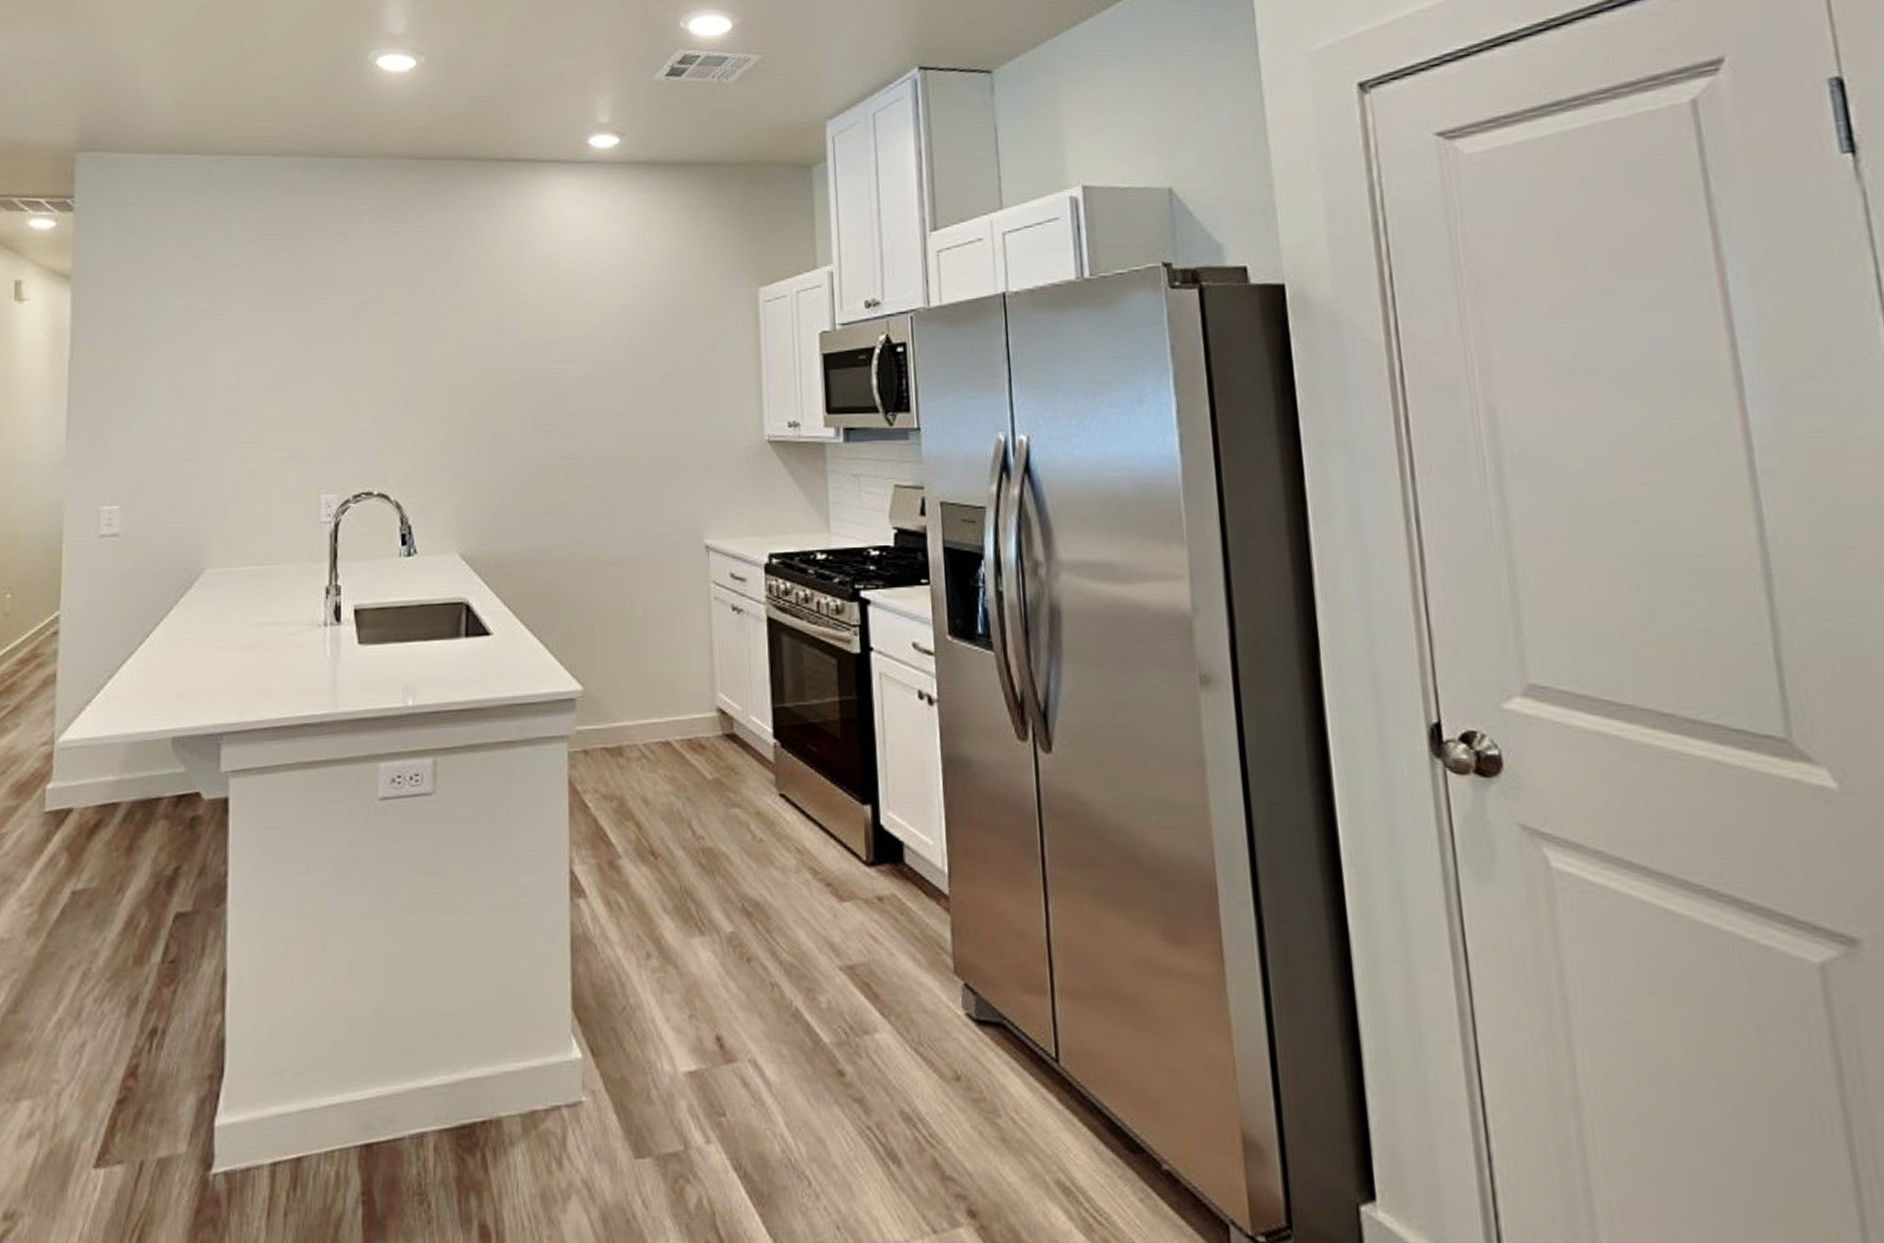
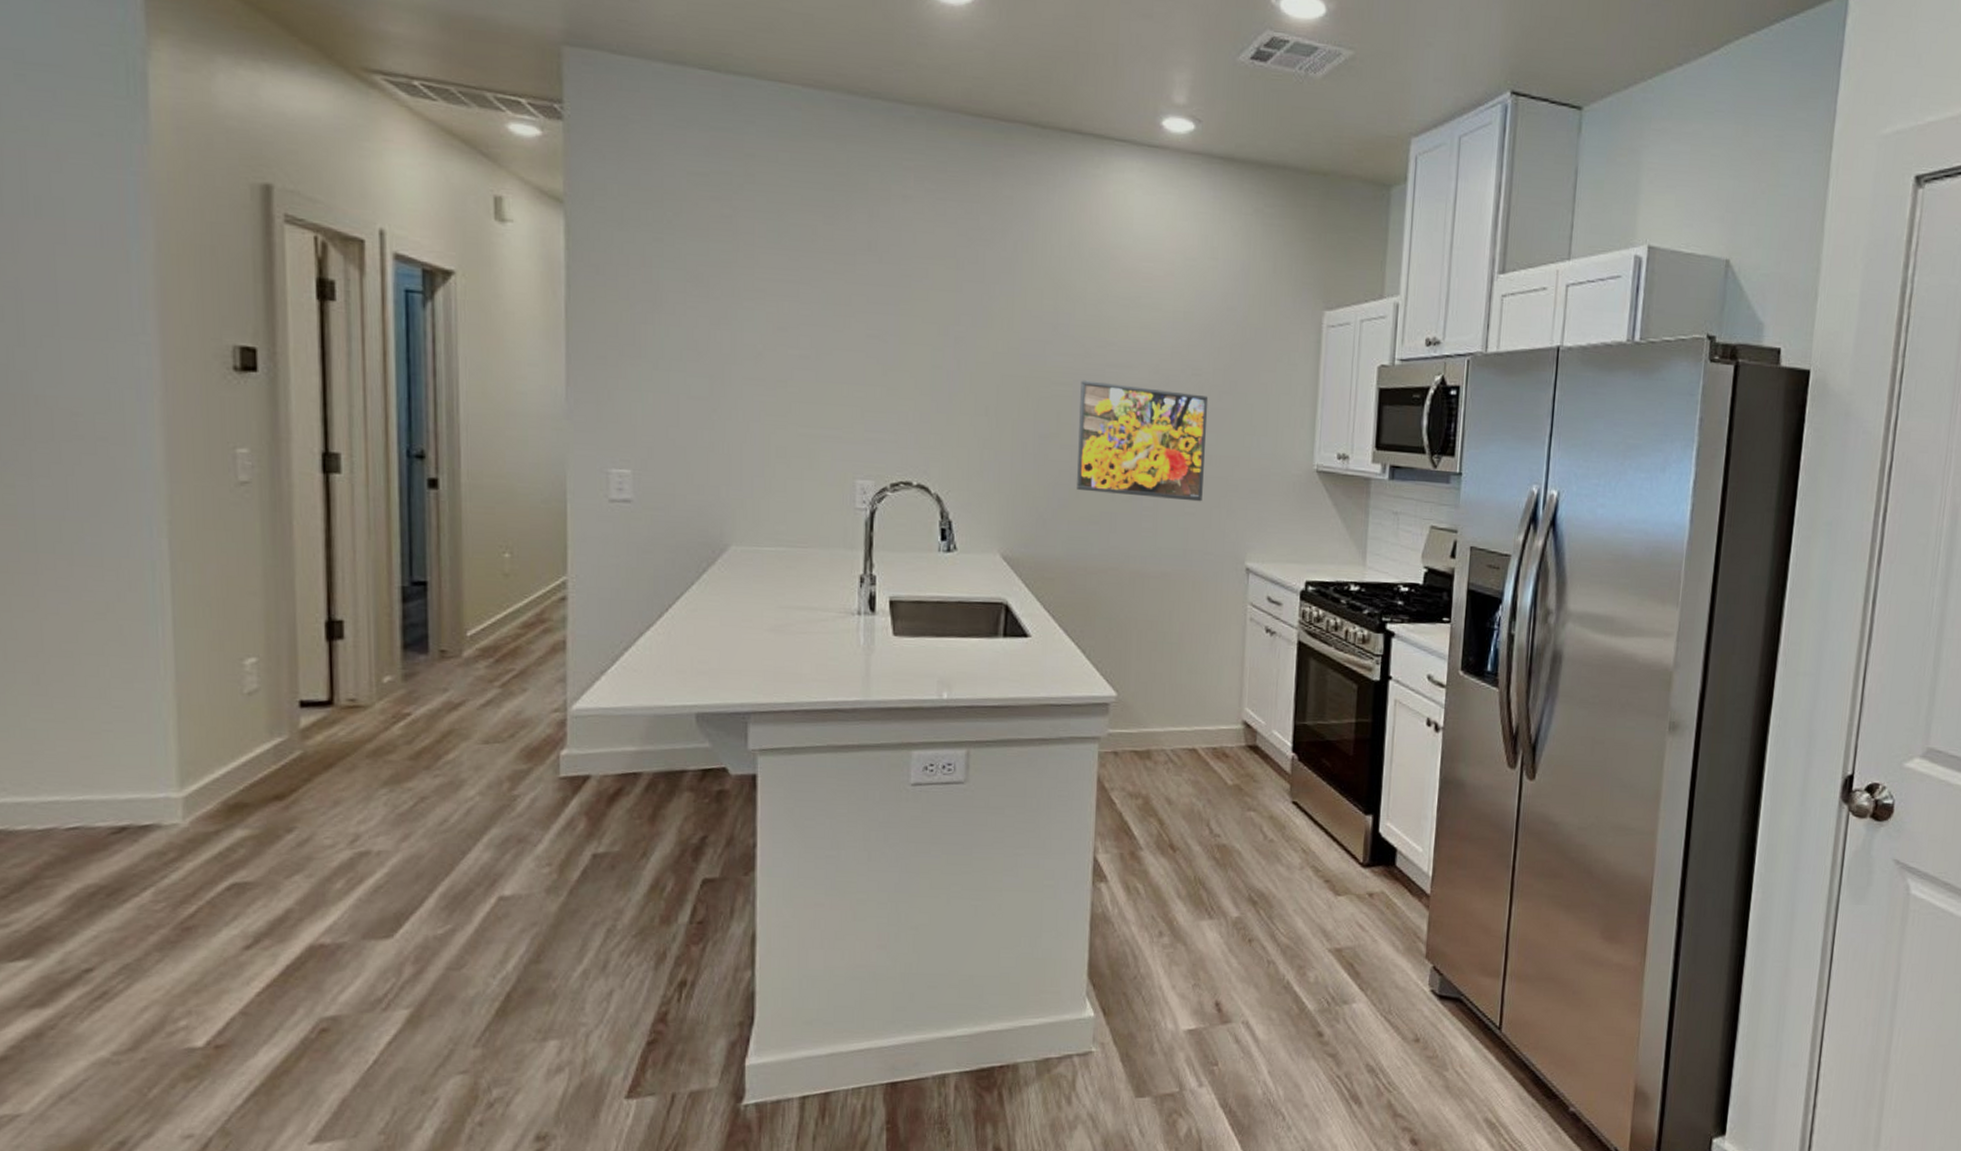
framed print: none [528,378,655,484] -> present [1077,380,1209,502]

